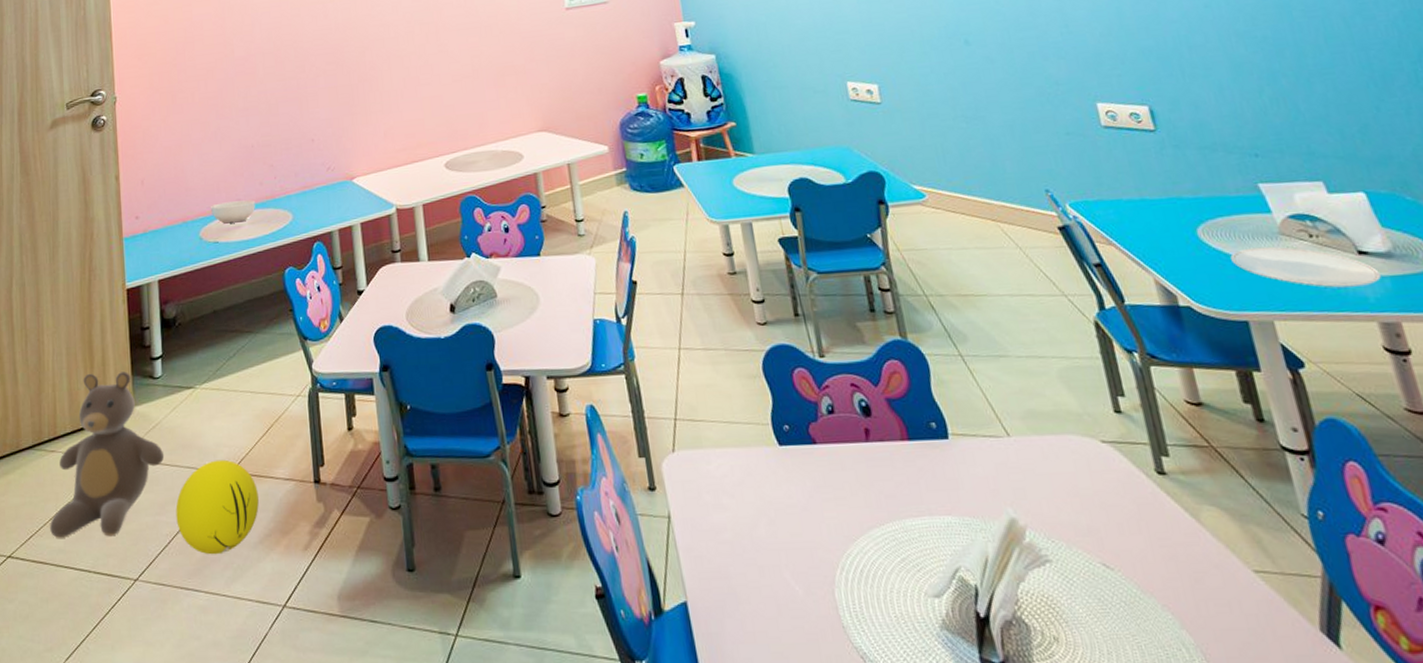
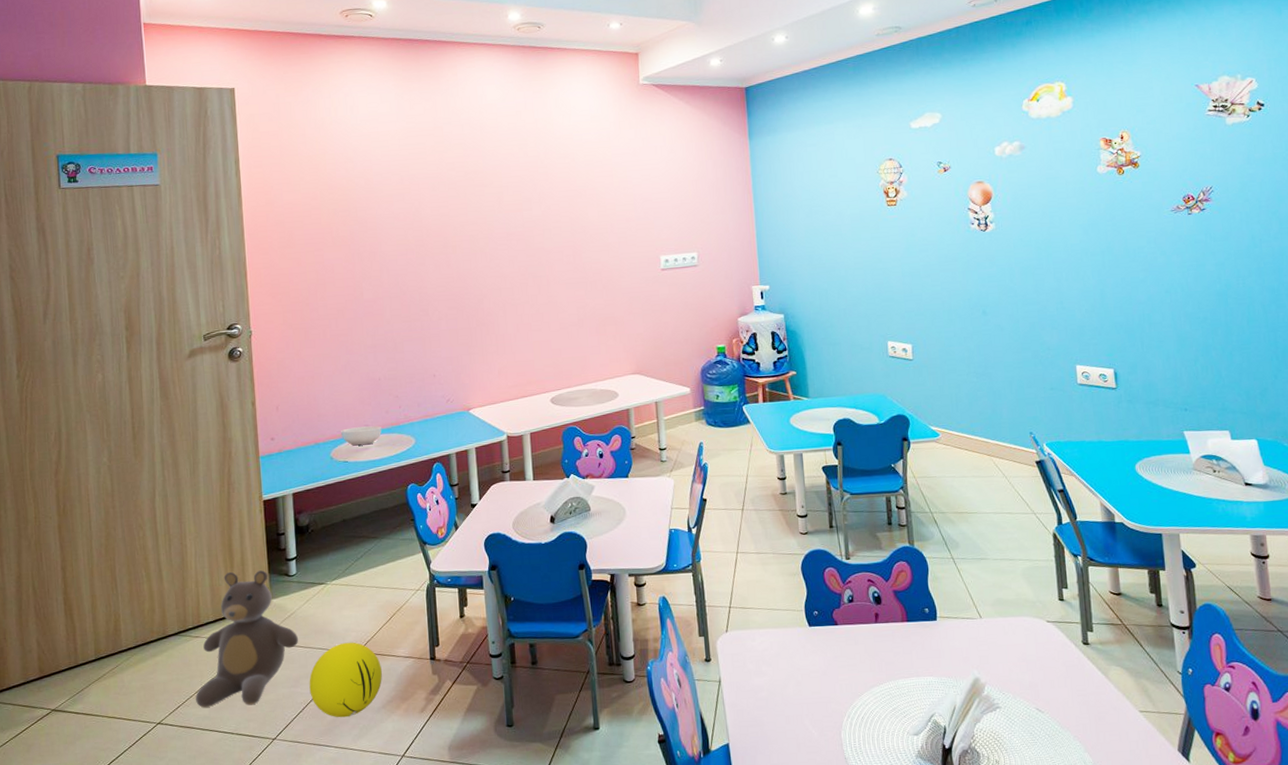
plate: present [1230,246,1381,288] -> none [1156,478,1257,510]

